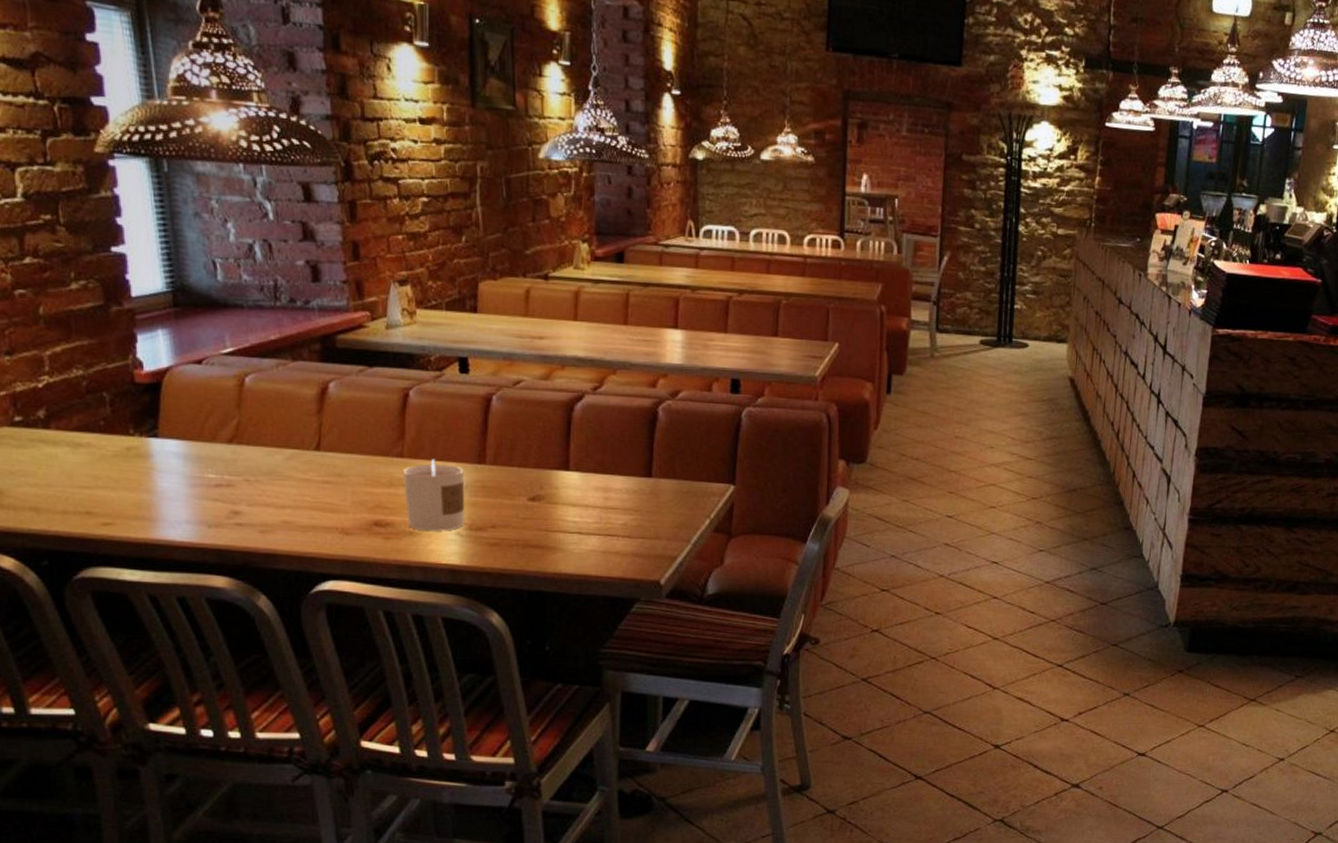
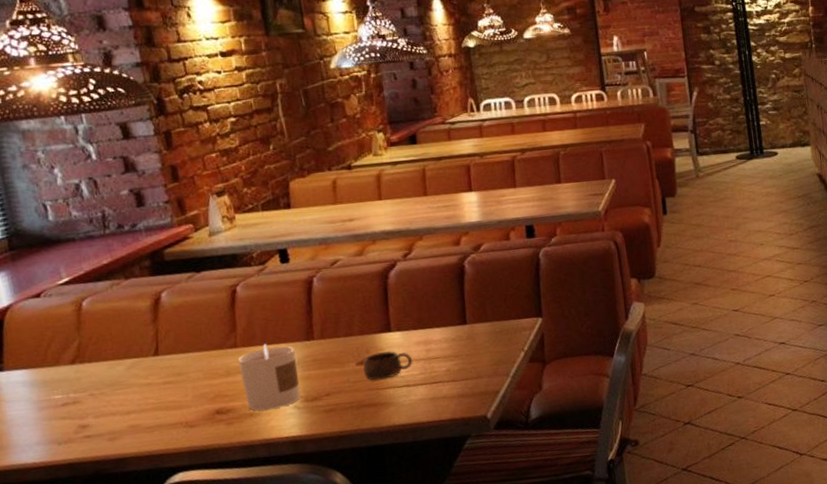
cup: none [535,490,589,521] -> present [363,350,413,381]

